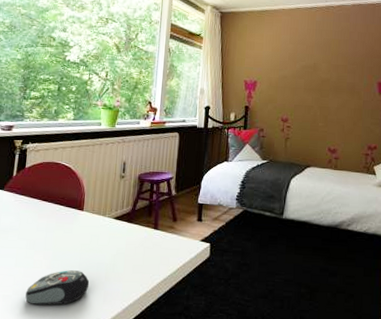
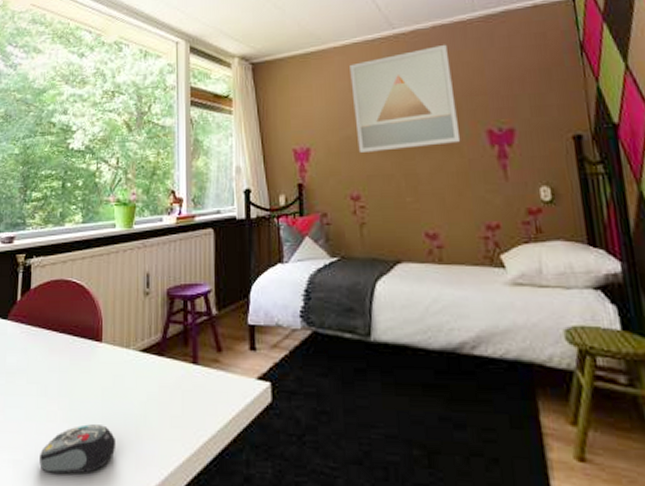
wall art: none [291,18,361,89] -> present [350,44,461,152]

